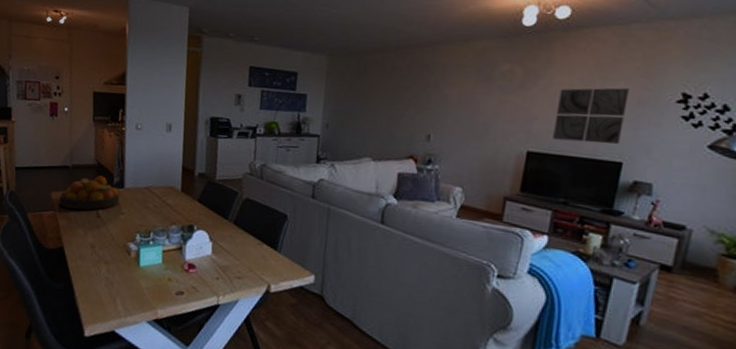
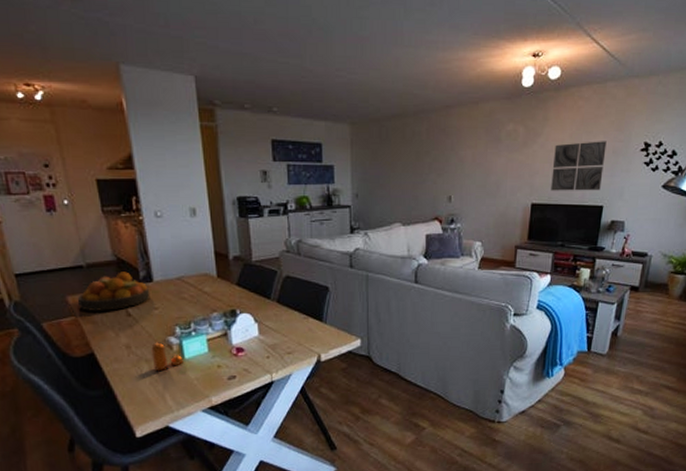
pepper shaker: none [111,246,139,275] -> present [151,342,183,372]

